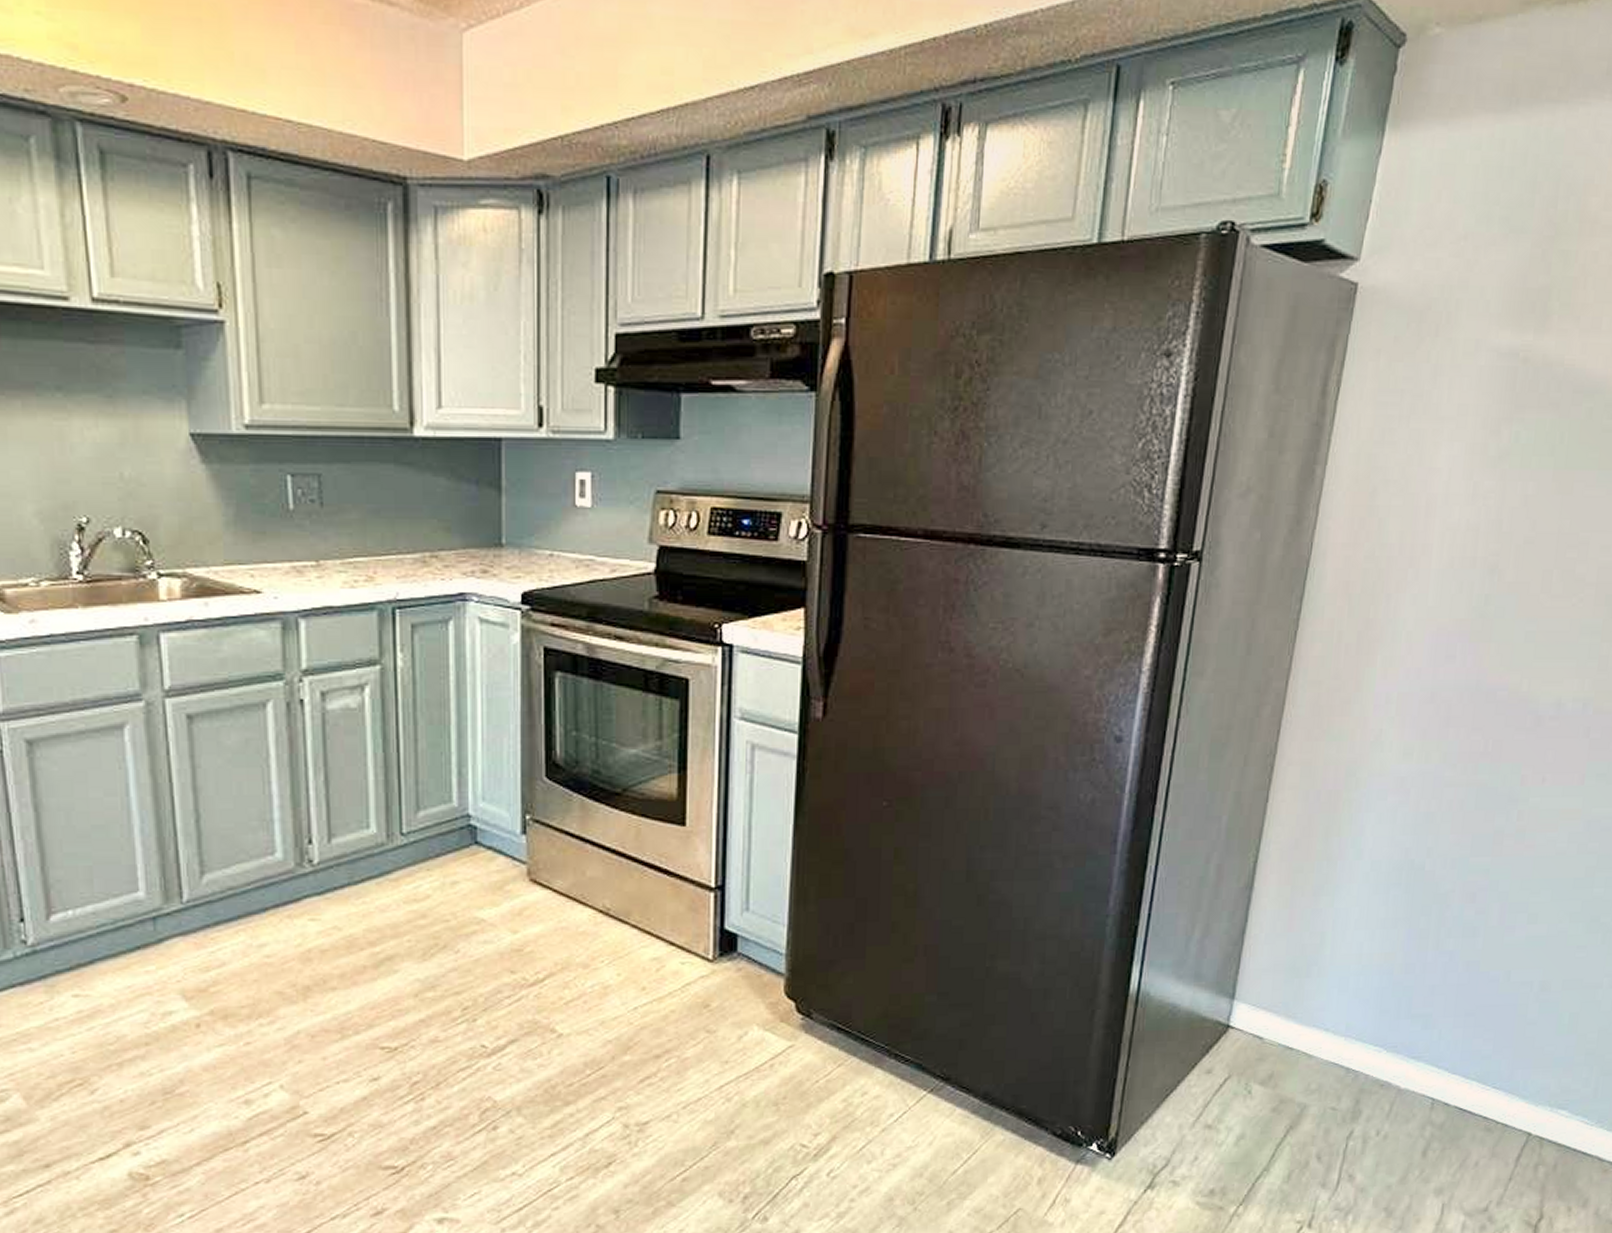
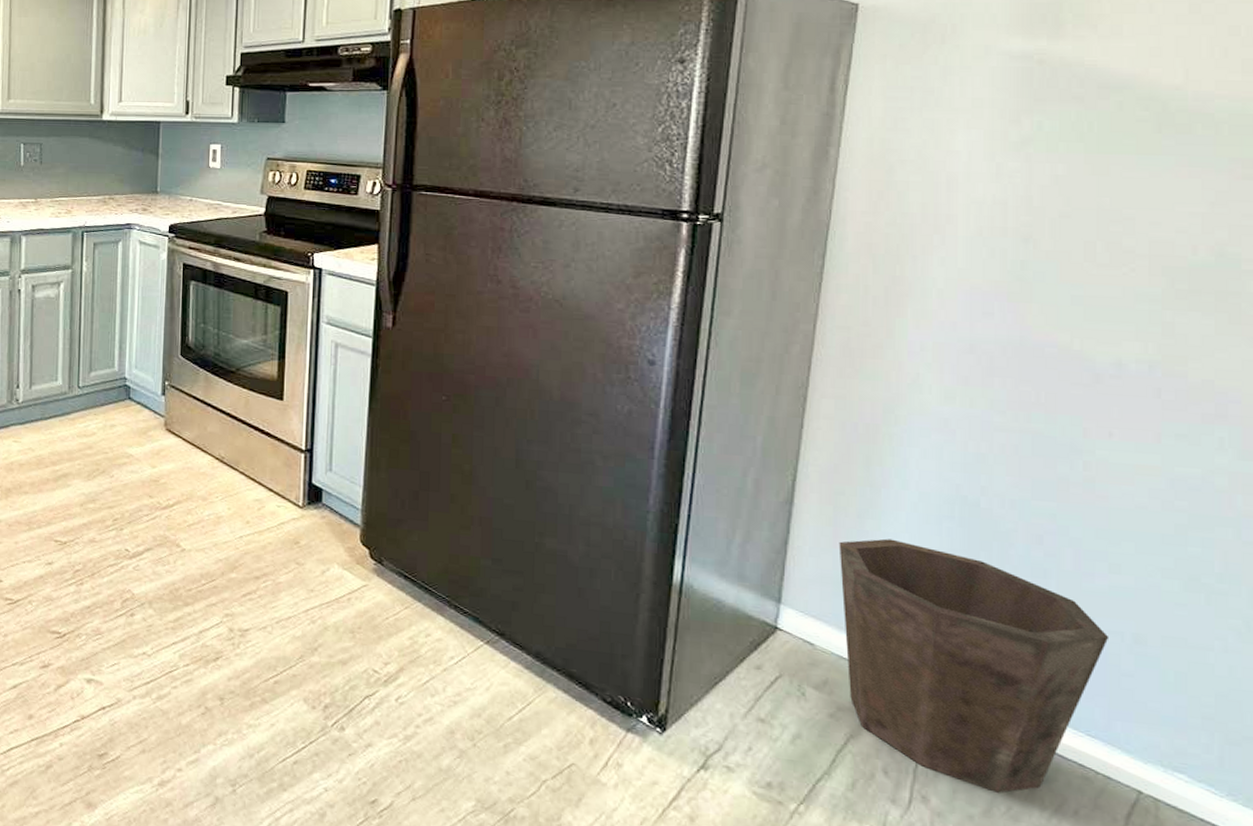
waste bin: none [1292,915,1521,1159] -> present [839,538,1110,793]

